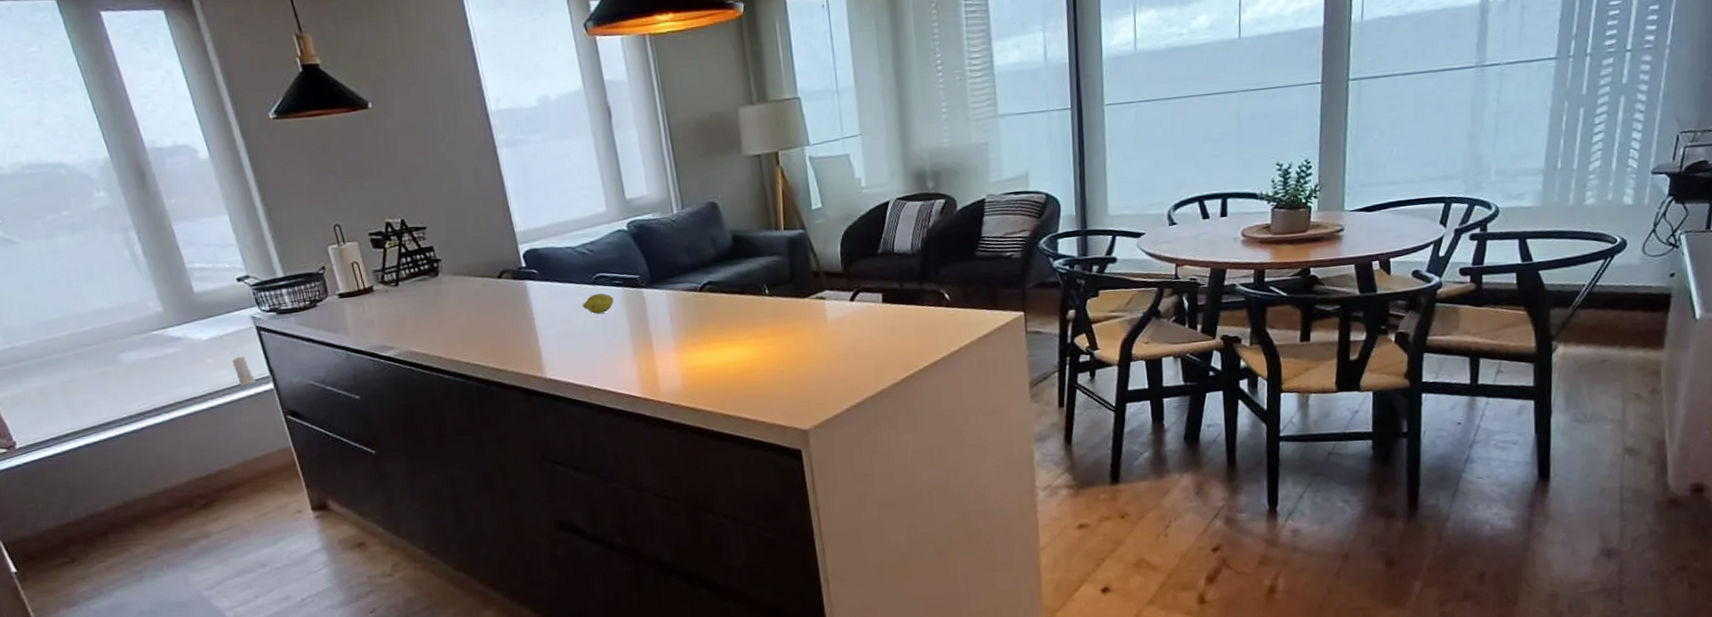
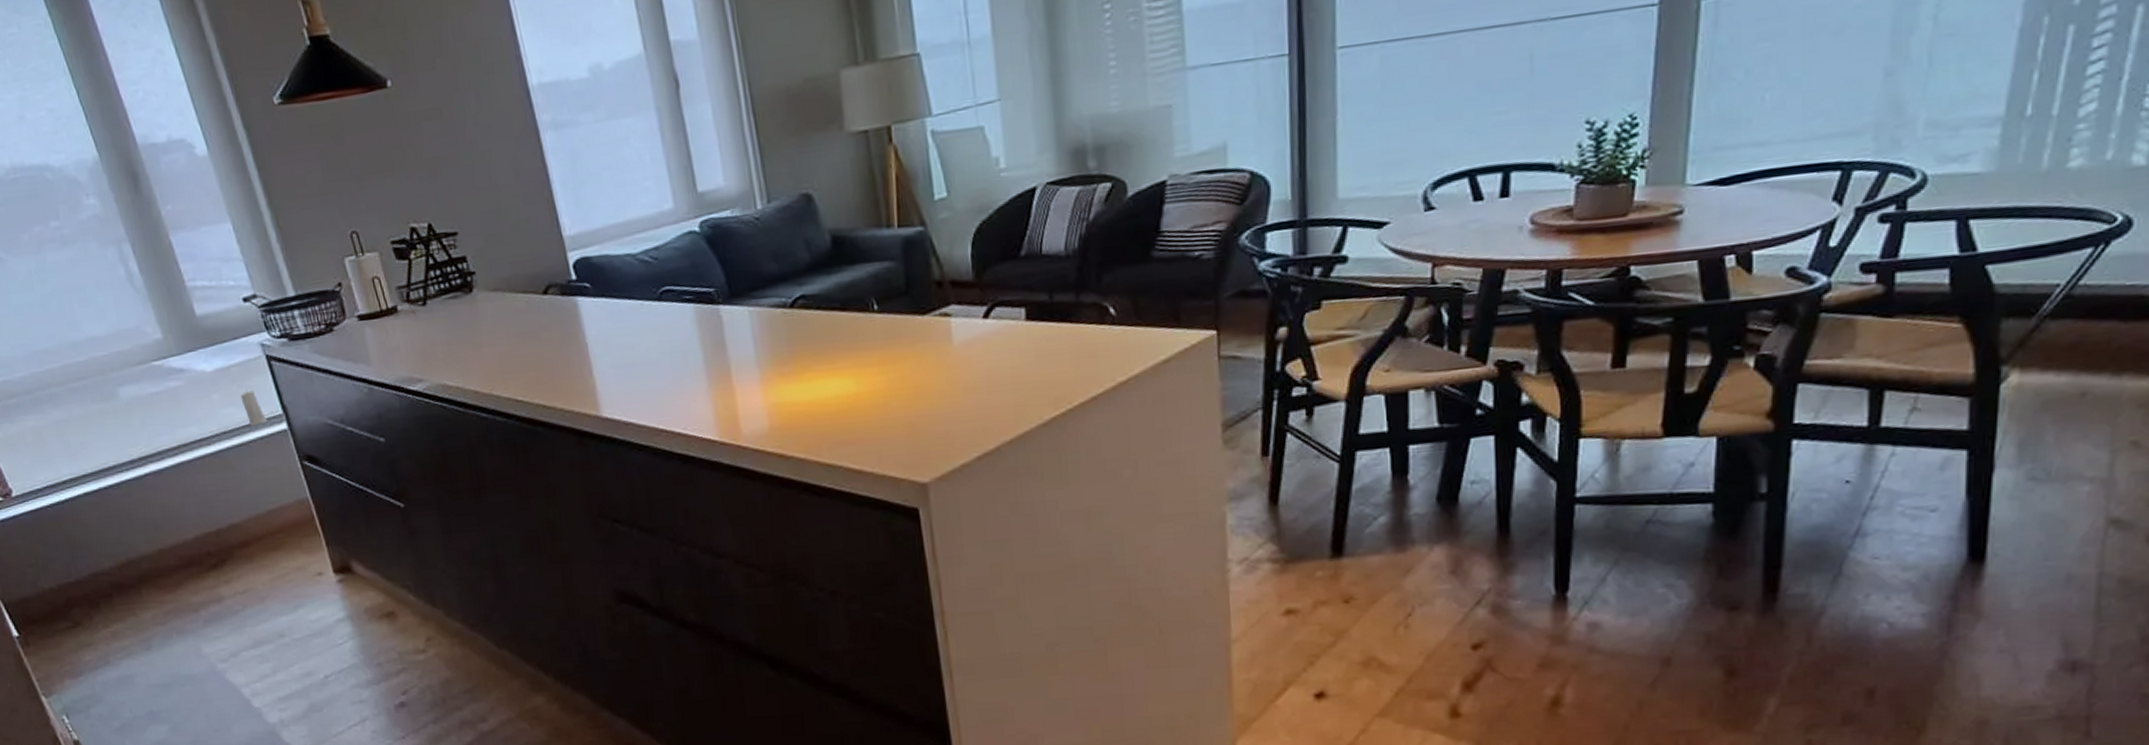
fruit: present [582,293,614,314] -> none [644,311,684,337]

